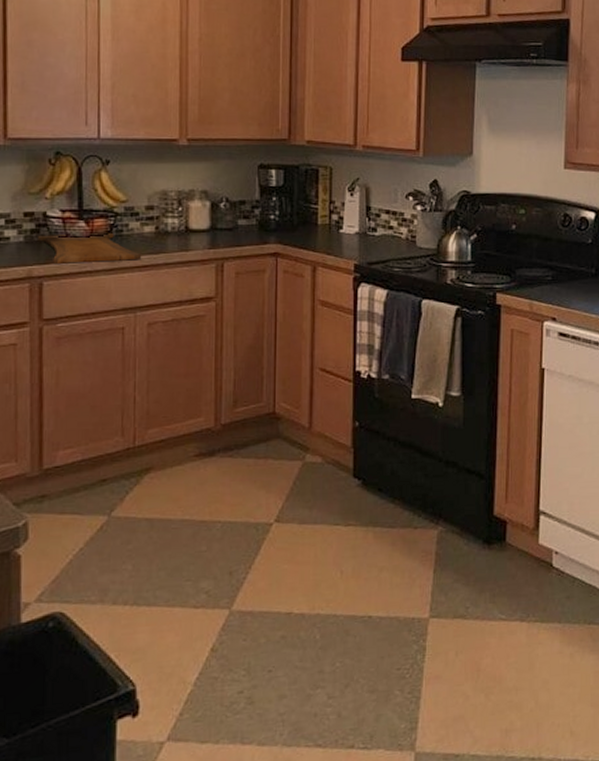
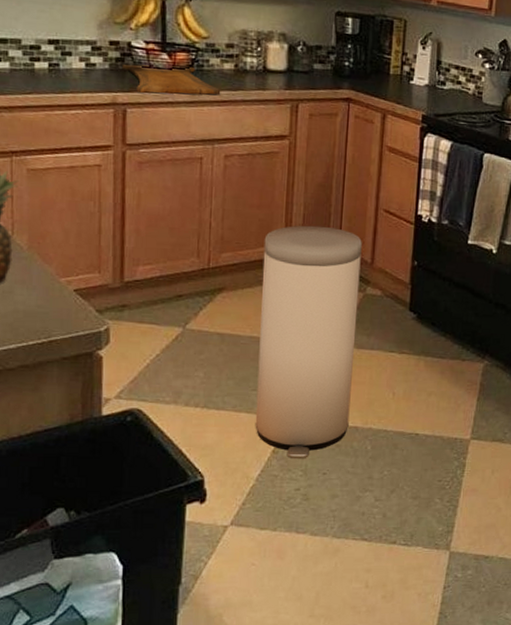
pedal bin: none [190,391,298,656] -> present [255,225,362,458]

